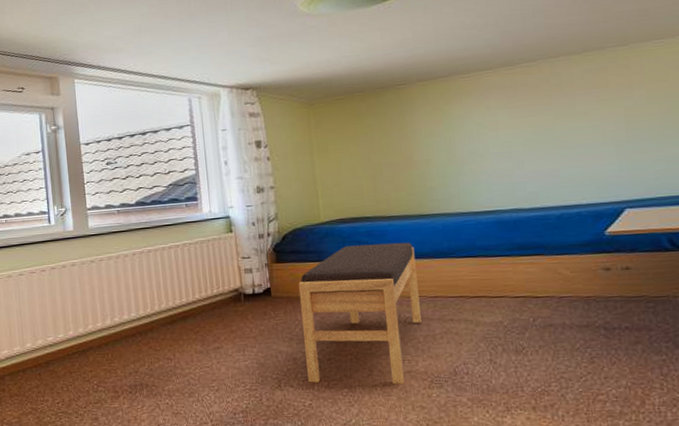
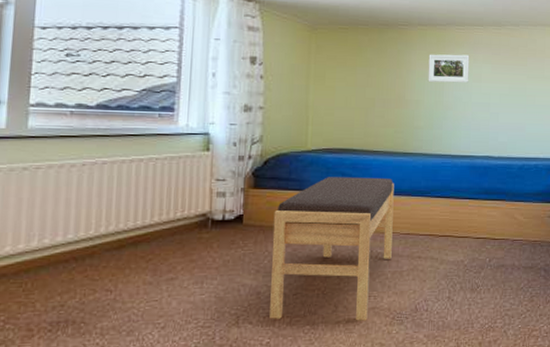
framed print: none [433,103,483,139] -> present [428,54,470,83]

